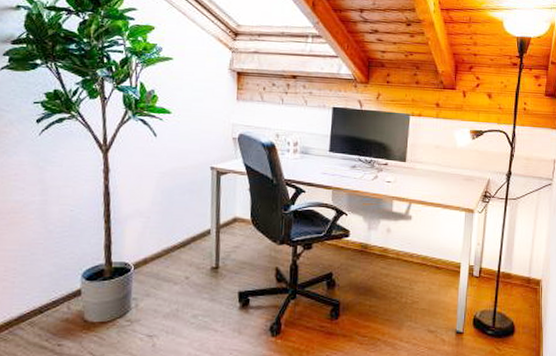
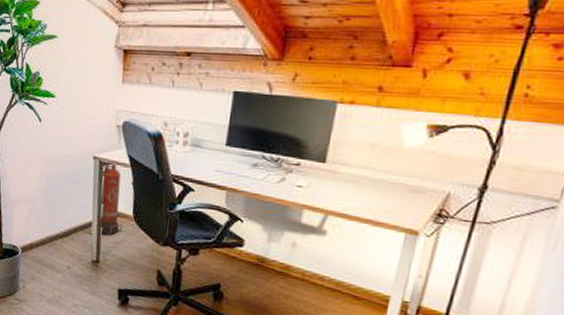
fire extinguisher: none [218,172,242,241] -> present [99,163,123,236]

